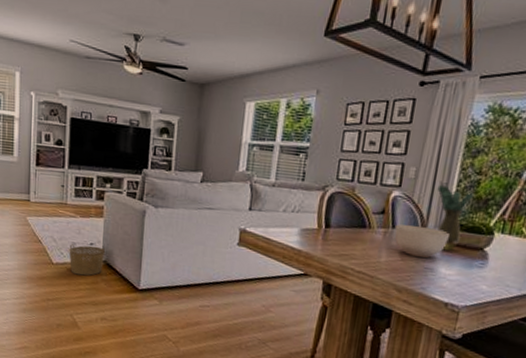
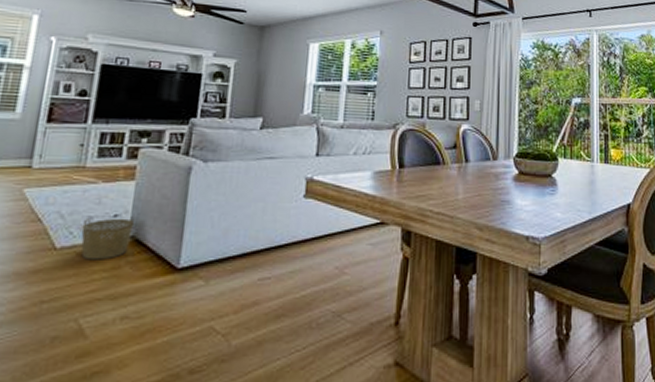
bowl: present [394,224,450,258] -> none [468,157,519,191]
vase: present [437,181,476,251] -> none [502,112,535,180]

